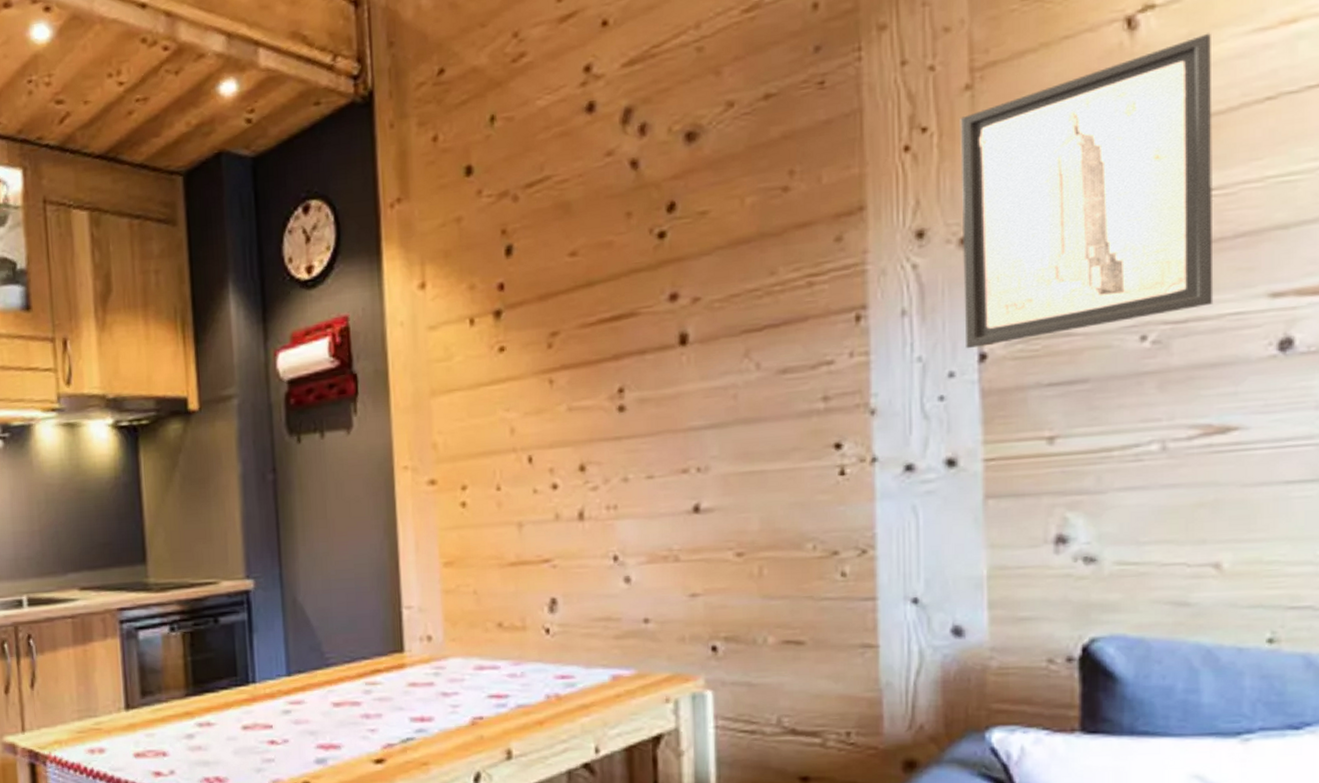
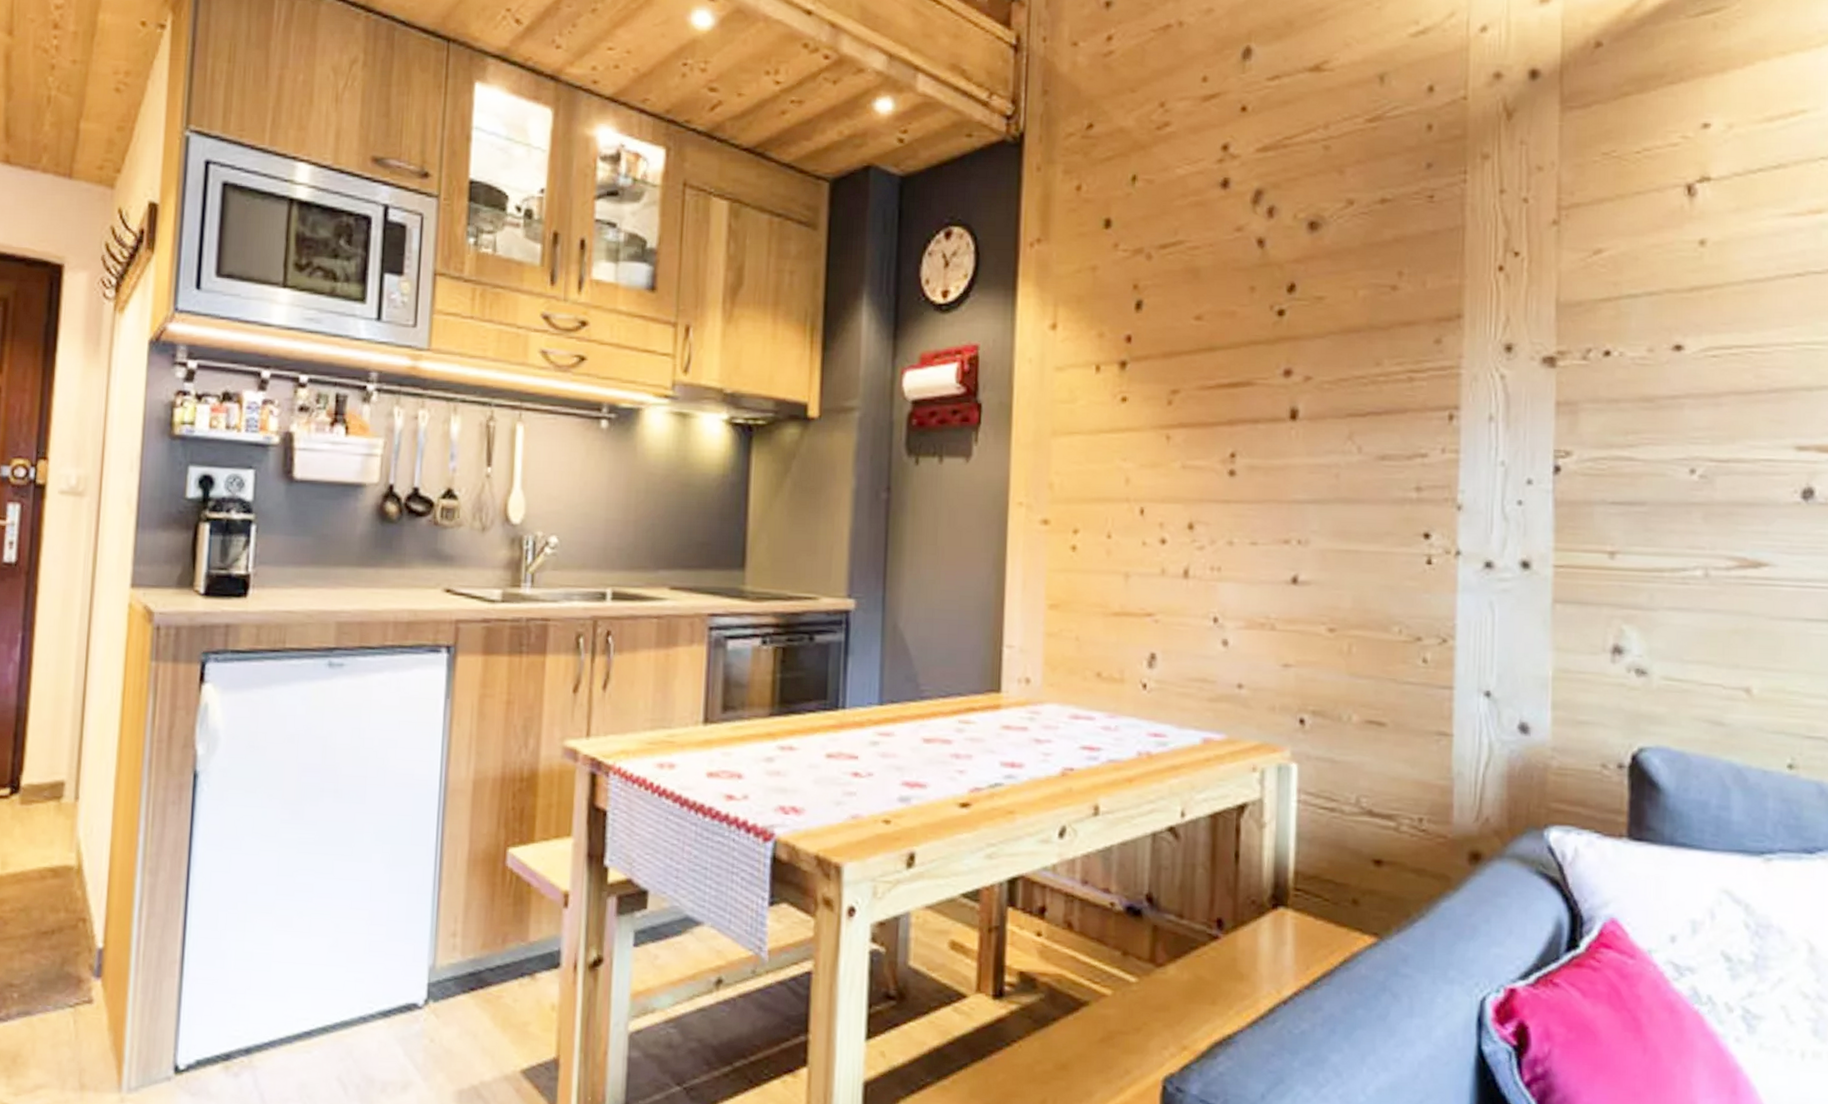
wall art: present [960,33,1214,349] -> none [1542,210,1754,460]

